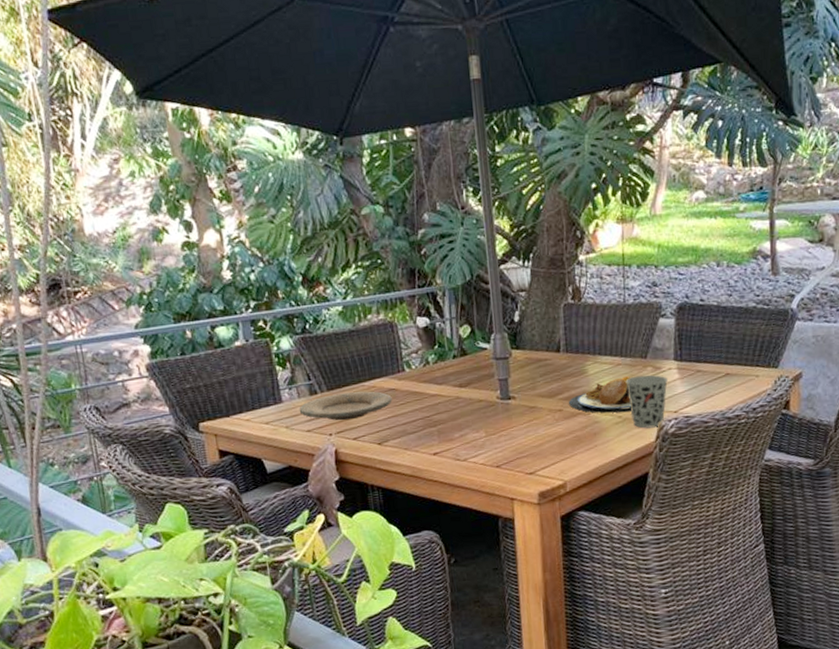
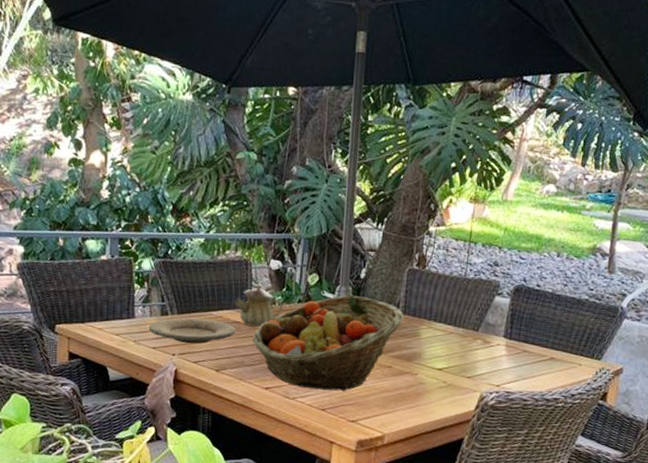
teapot: none [386,344,439,392] -> present [235,283,283,327]
fruit basket: none [411,340,567,447] -> present [252,295,404,391]
plate: present [568,376,633,413] -> none [398,345,461,378]
cup: present [625,374,668,429] -> none [455,346,495,398]

